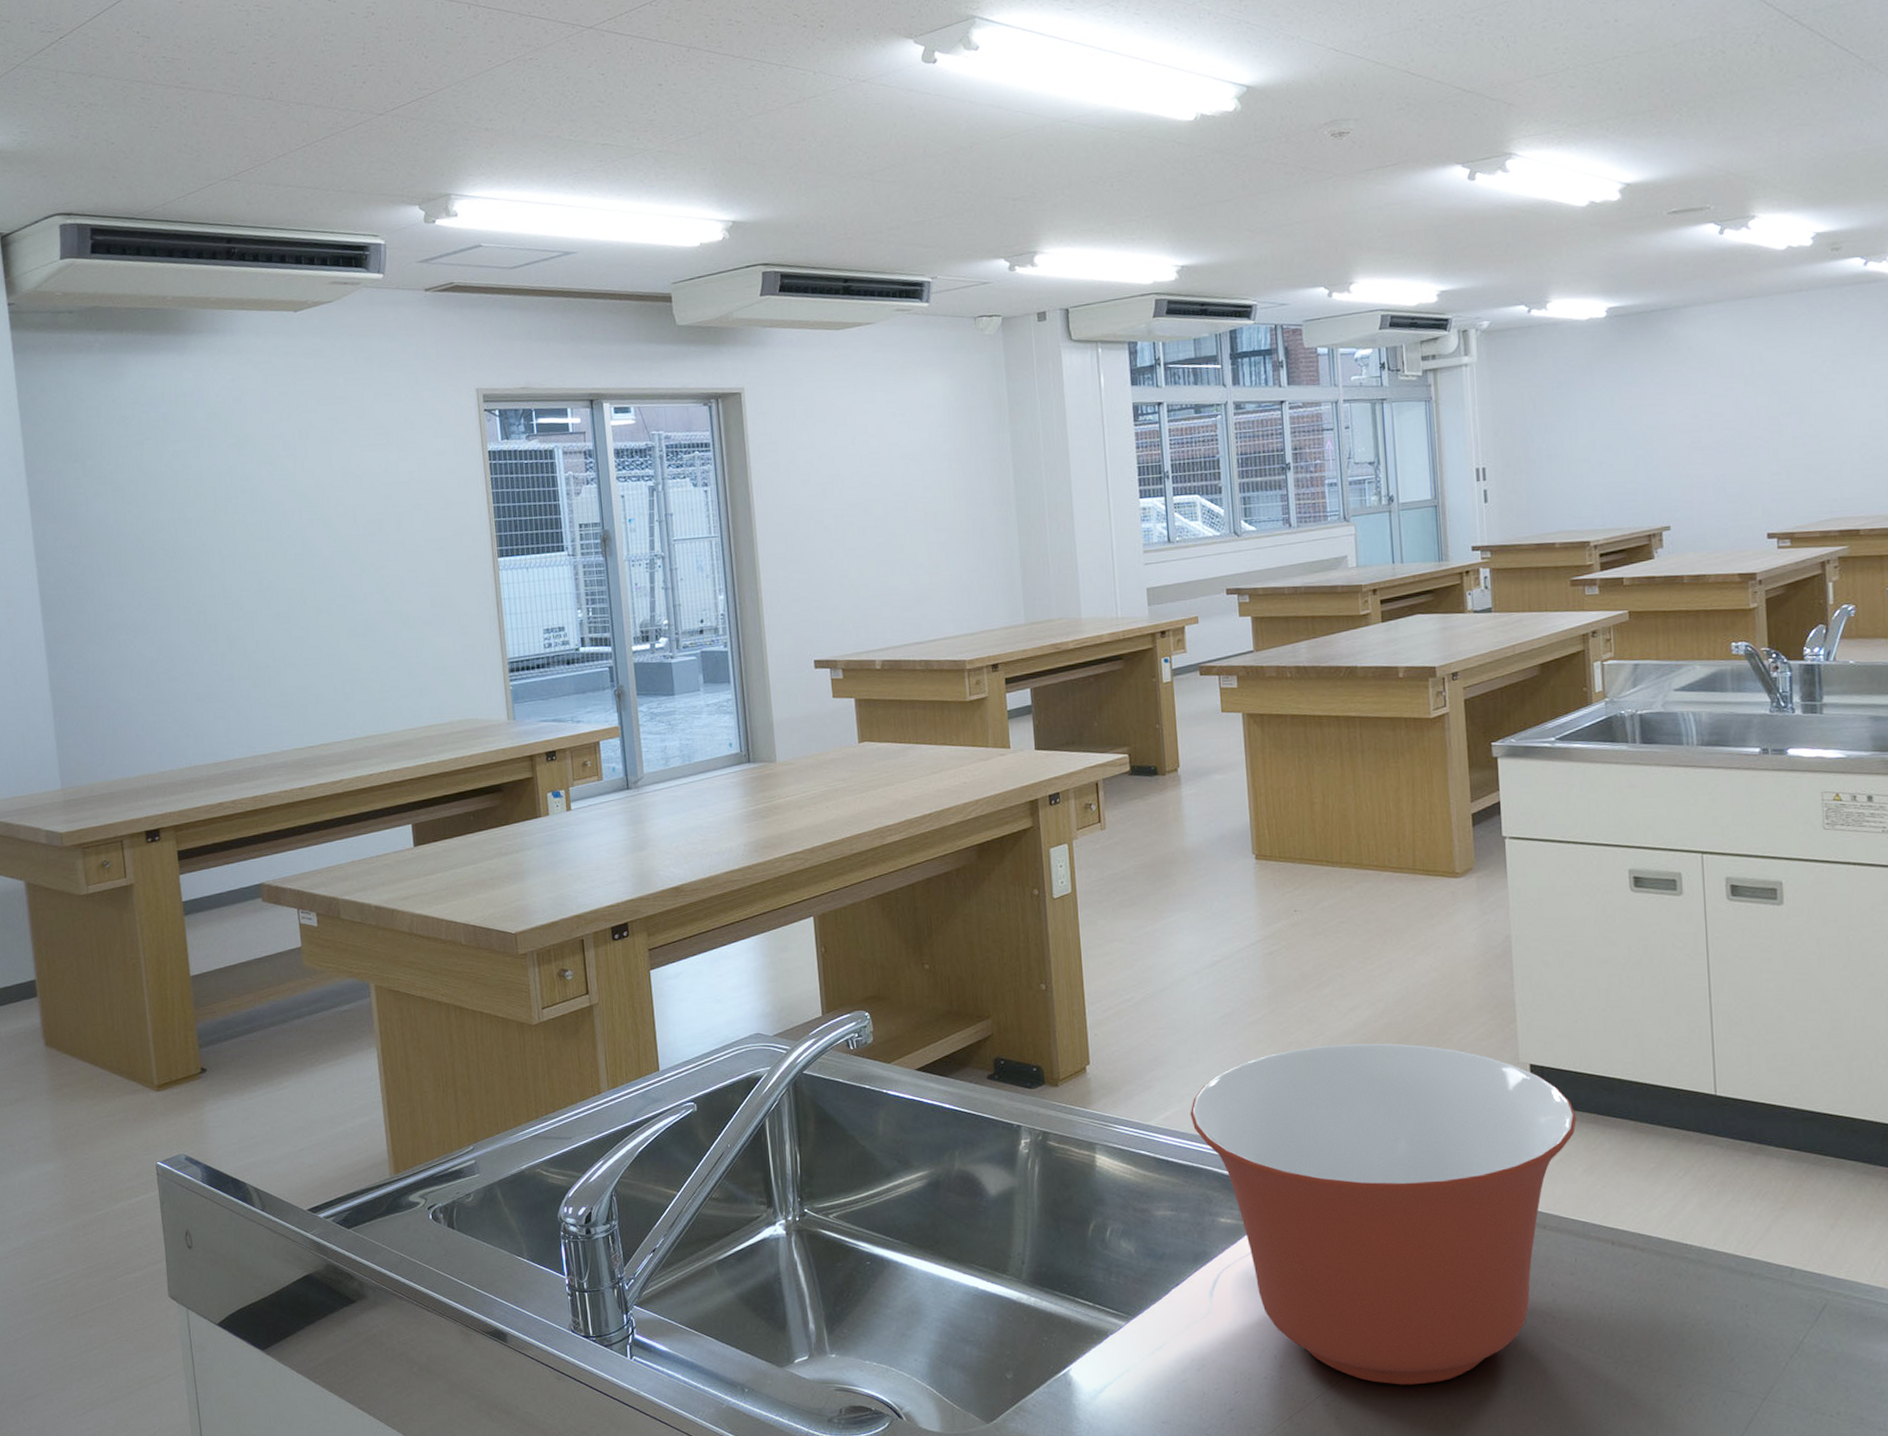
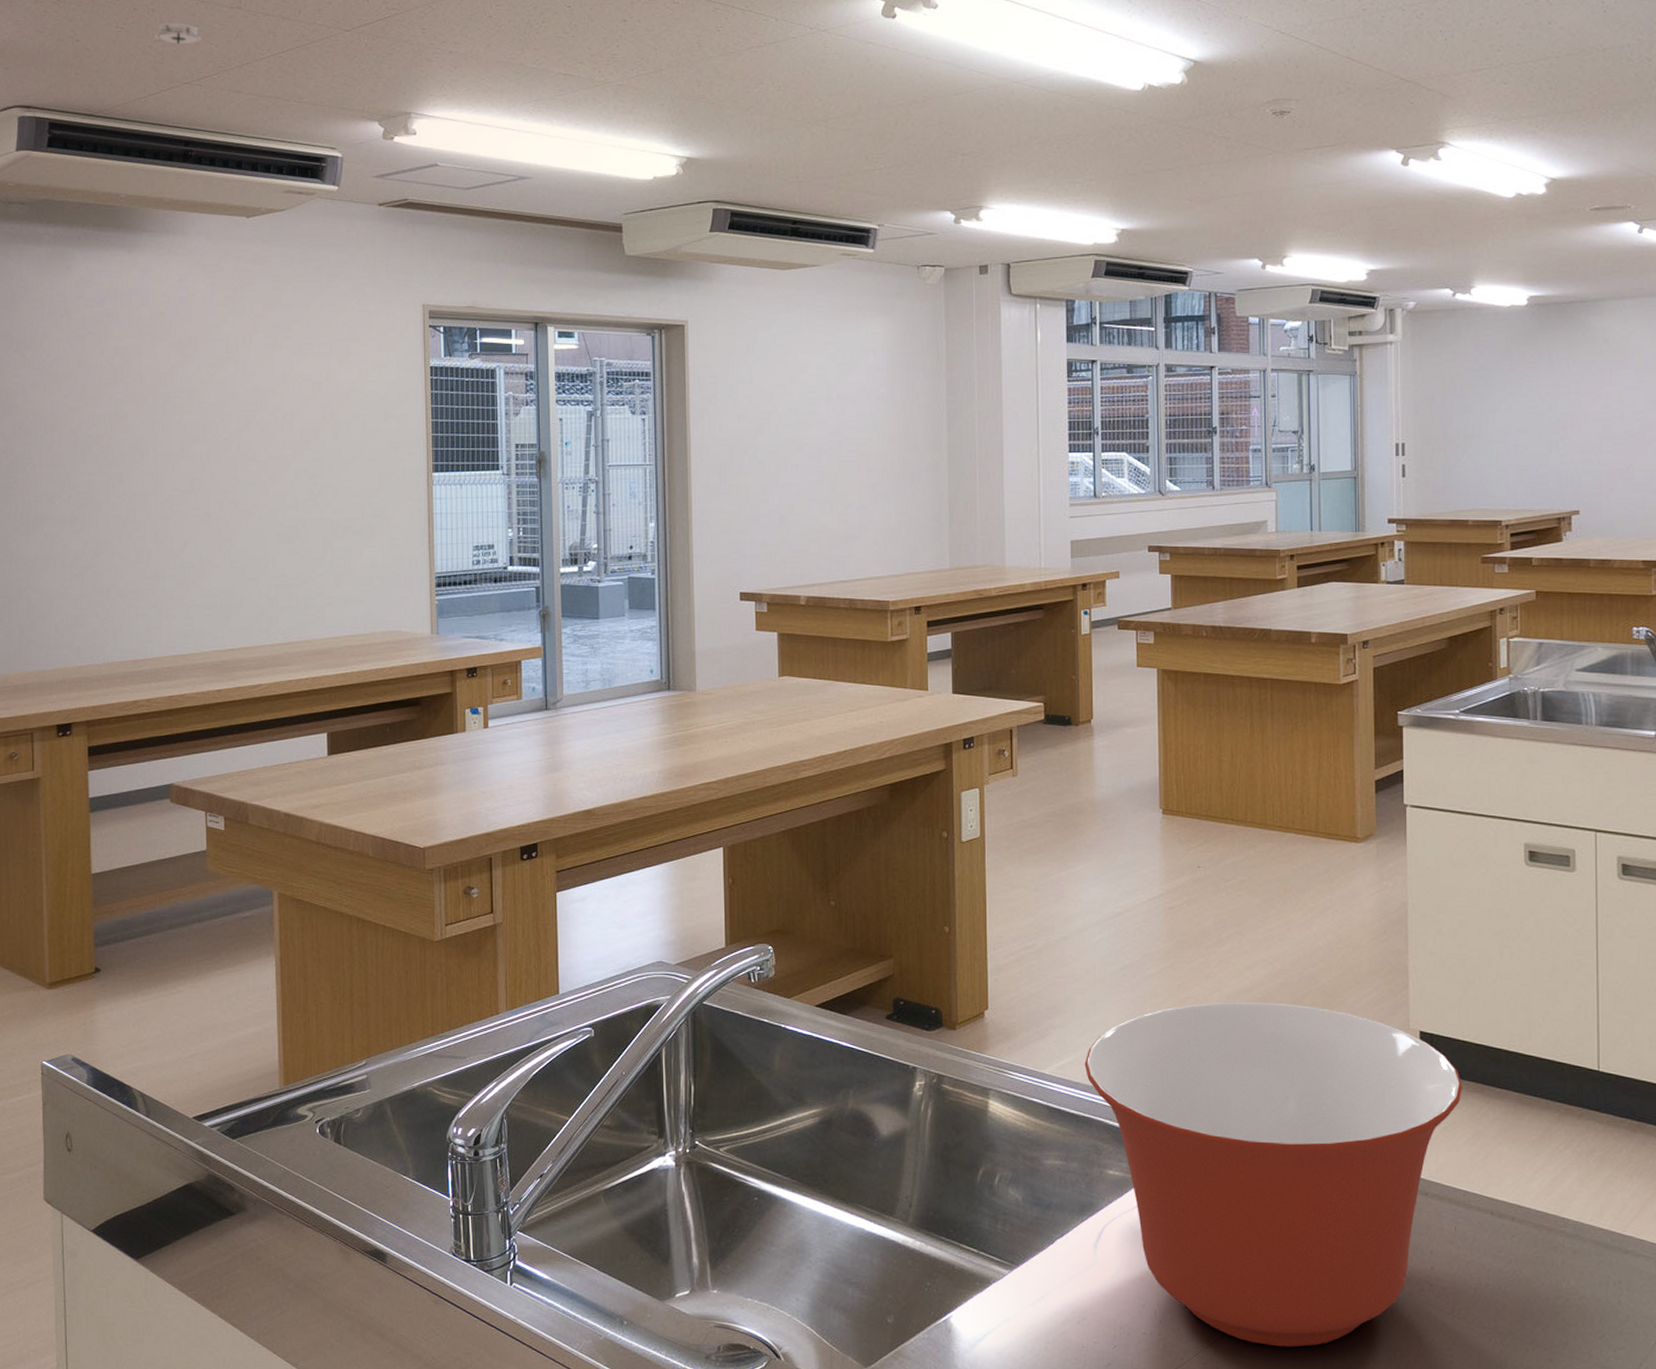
smoke detector: none [187,118,236,140] -> present [153,23,202,44]

